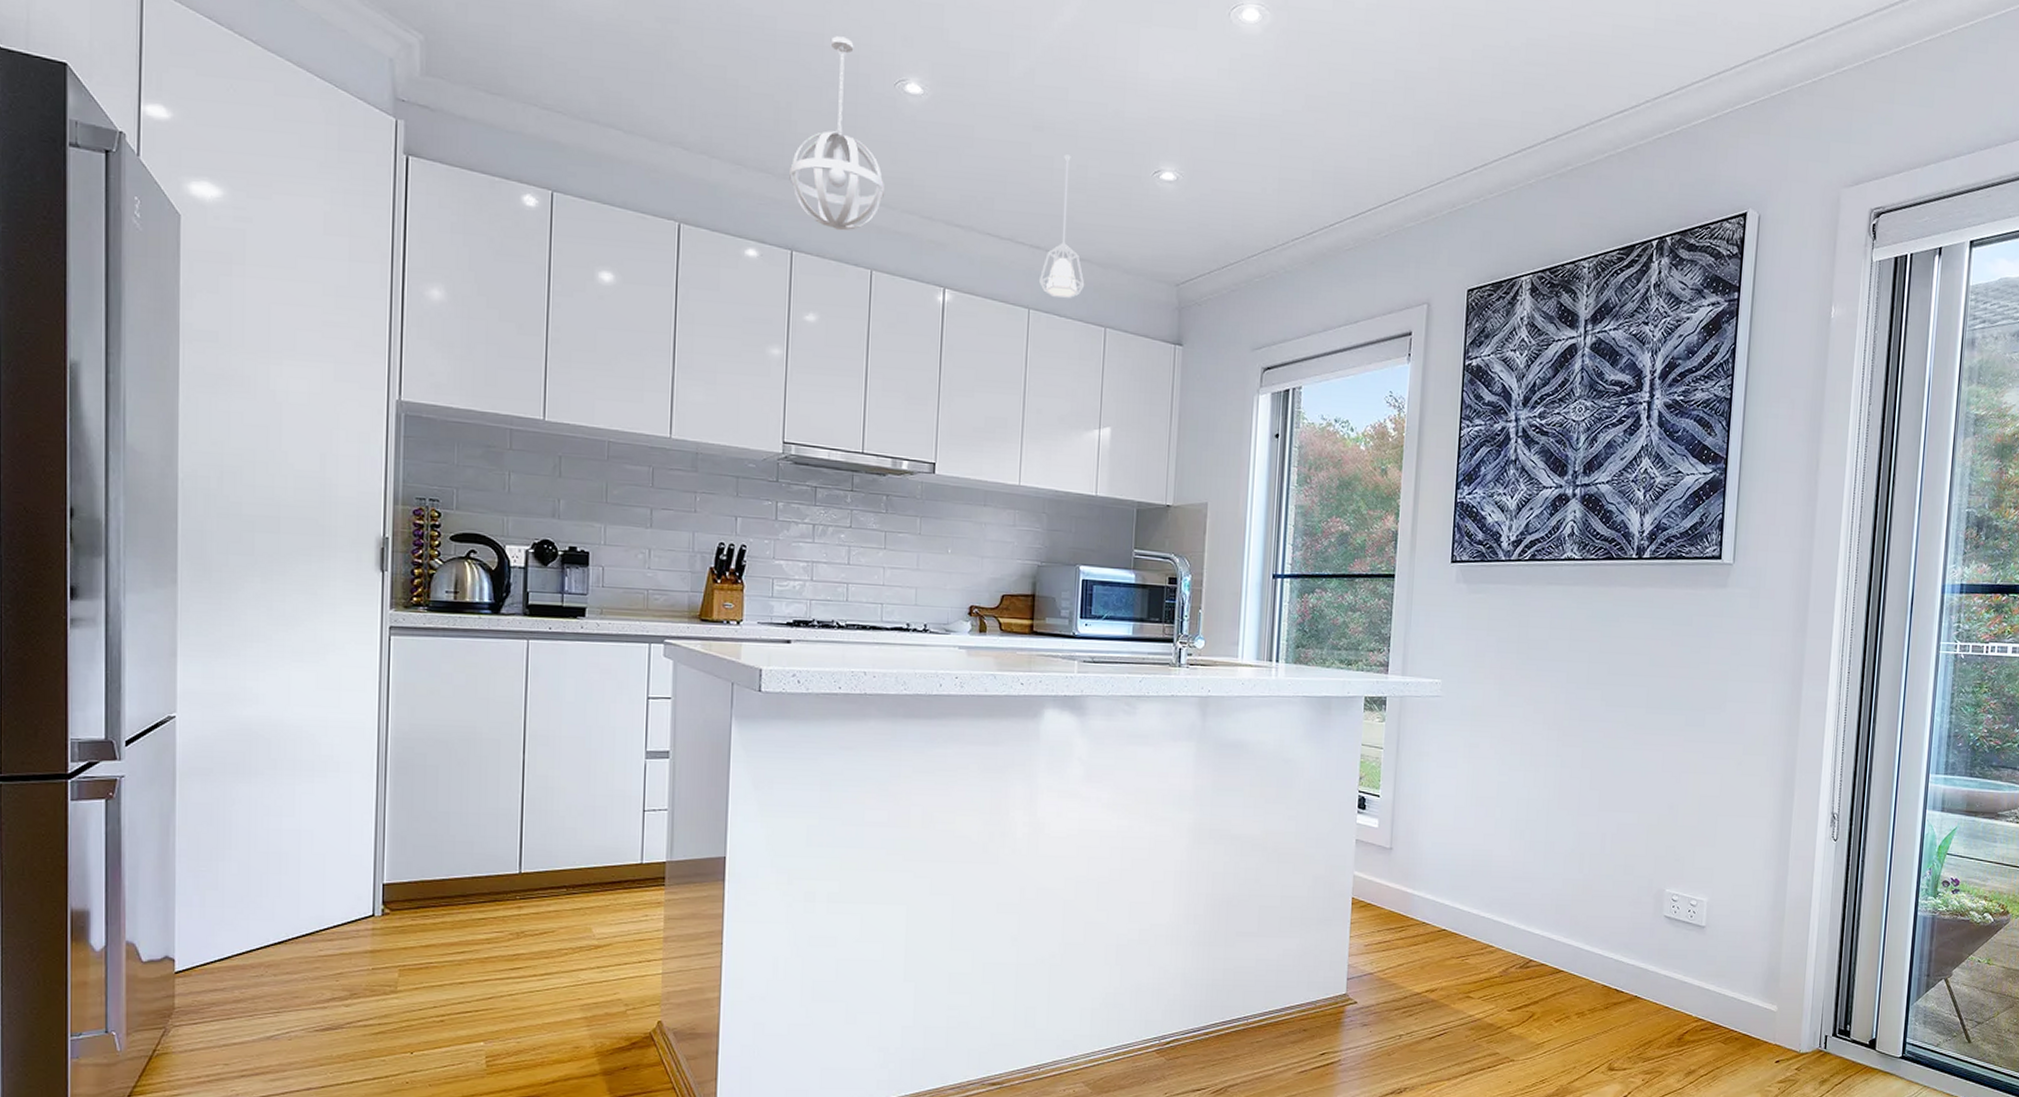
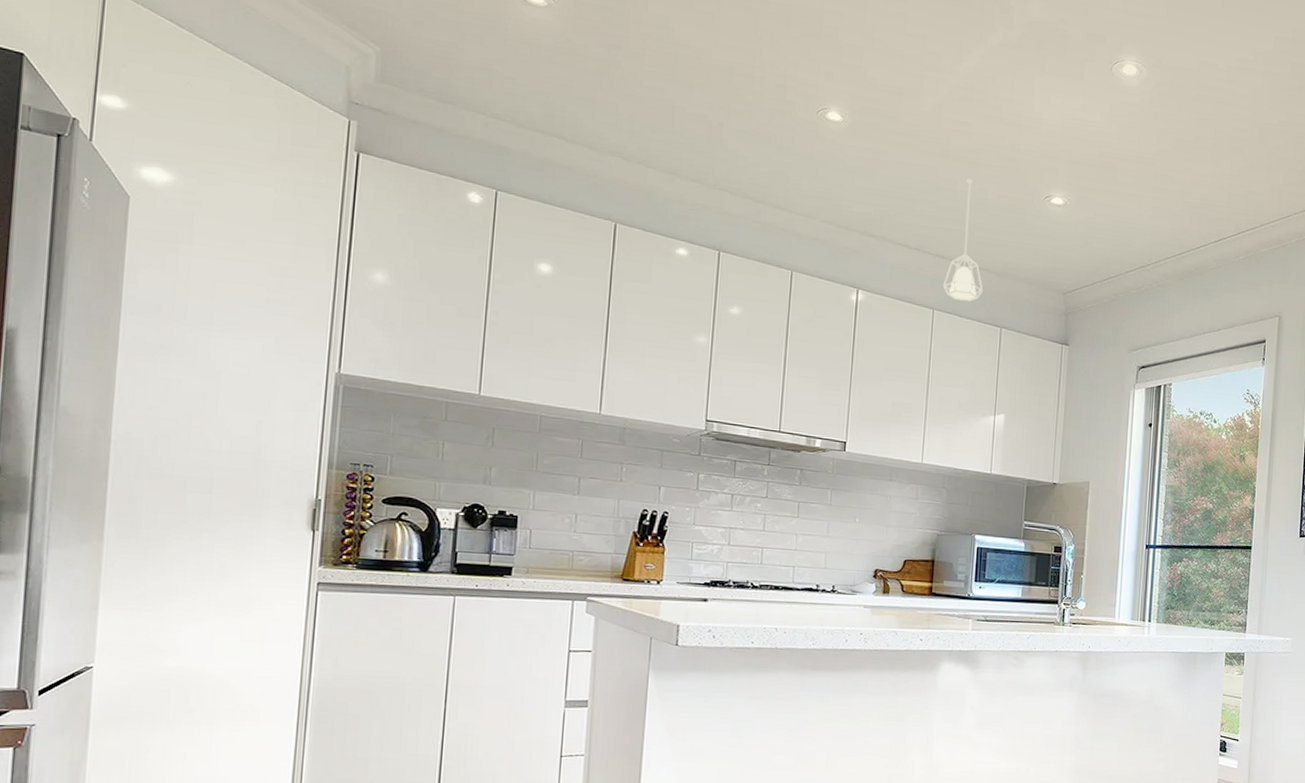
pendant light: present [789,36,884,231] -> none [719,68,806,236]

